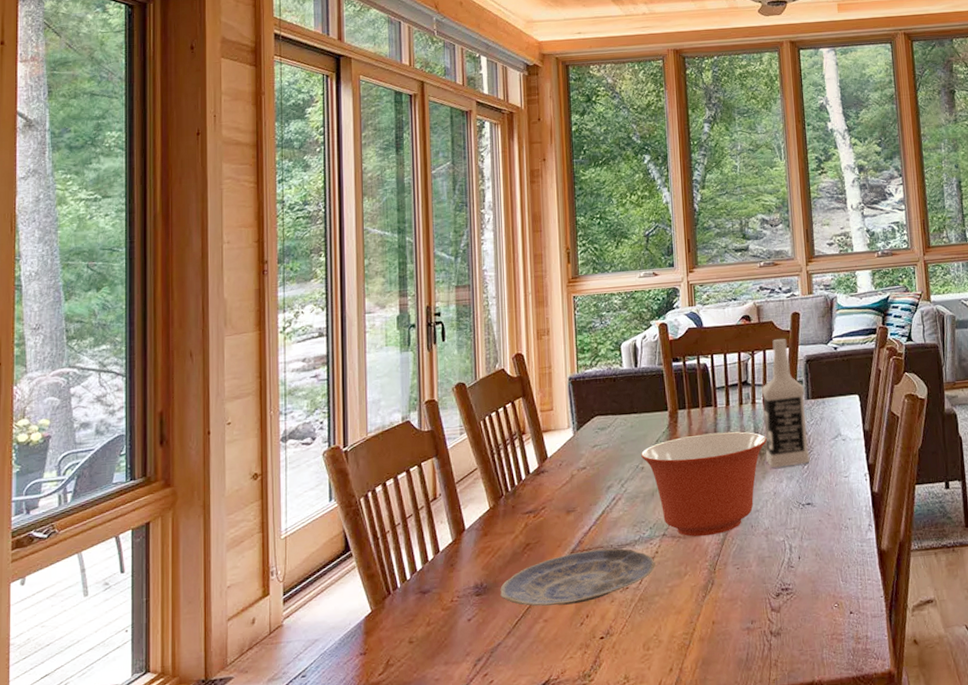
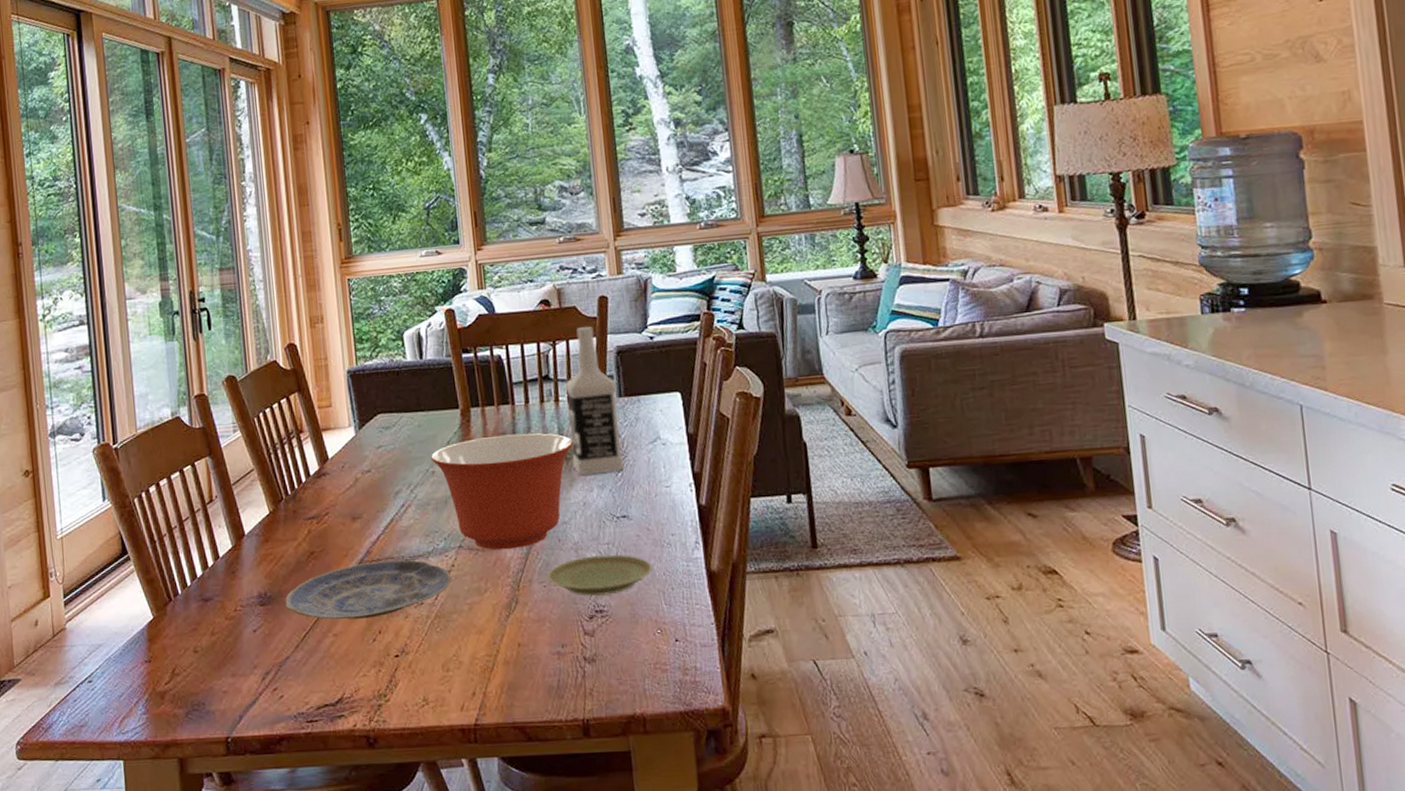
plate: none [740,538,833,576] -> present [547,554,653,596]

